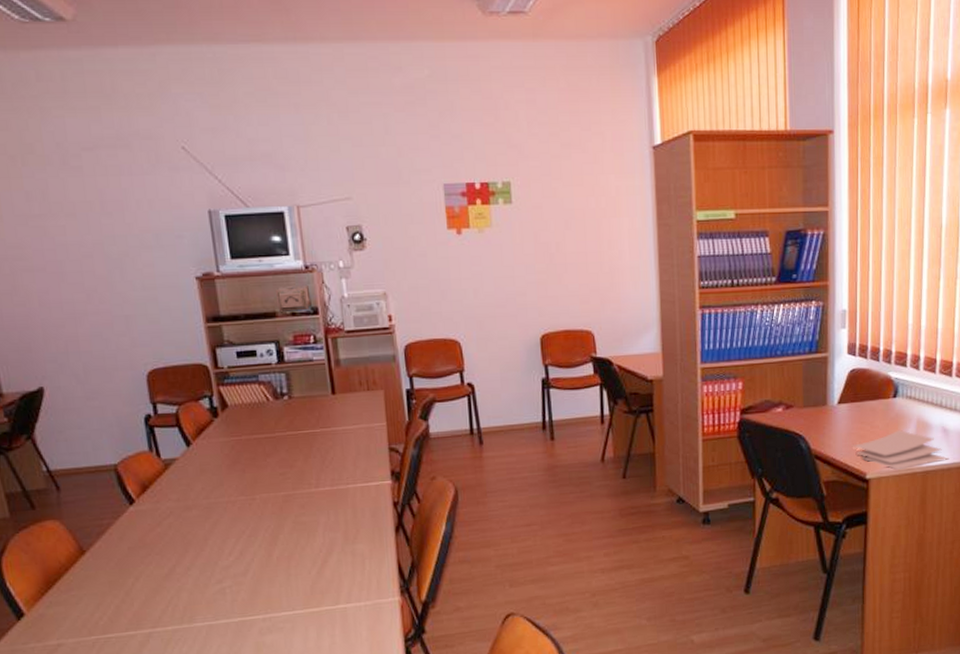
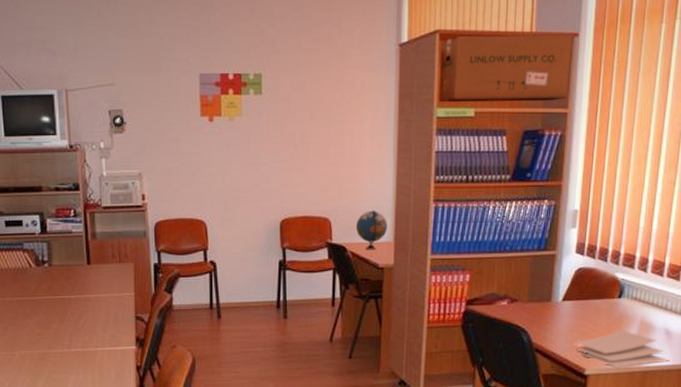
decorative box: present [275,284,312,312] -> none [42,162,74,187]
globe: none [620,320,654,363] -> present [355,211,388,250]
box: none [695,132,828,206] -> present [438,34,572,103]

